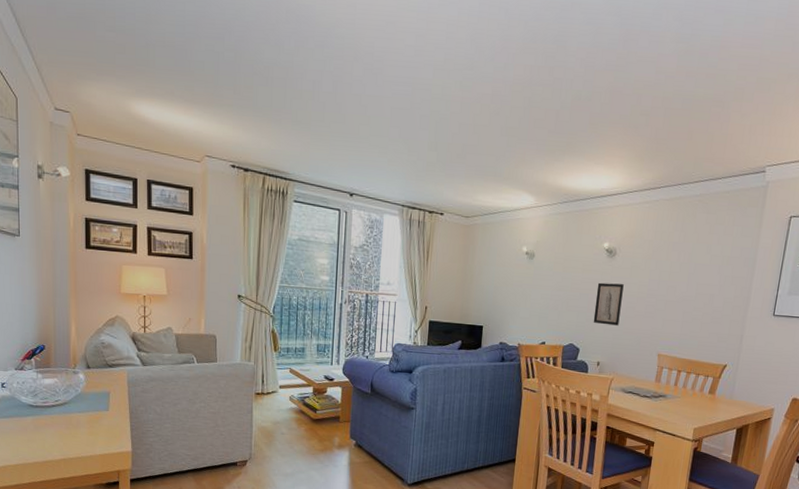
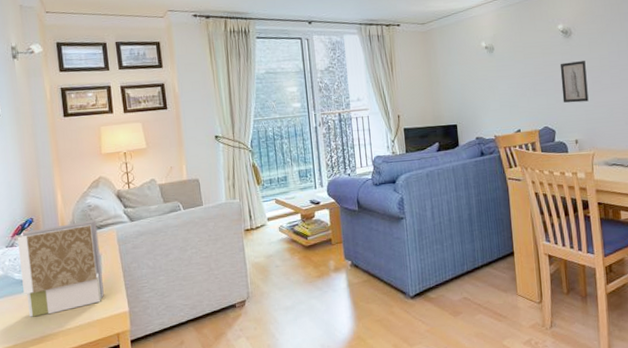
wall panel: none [27,357,109,442] -> present [17,219,104,317]

